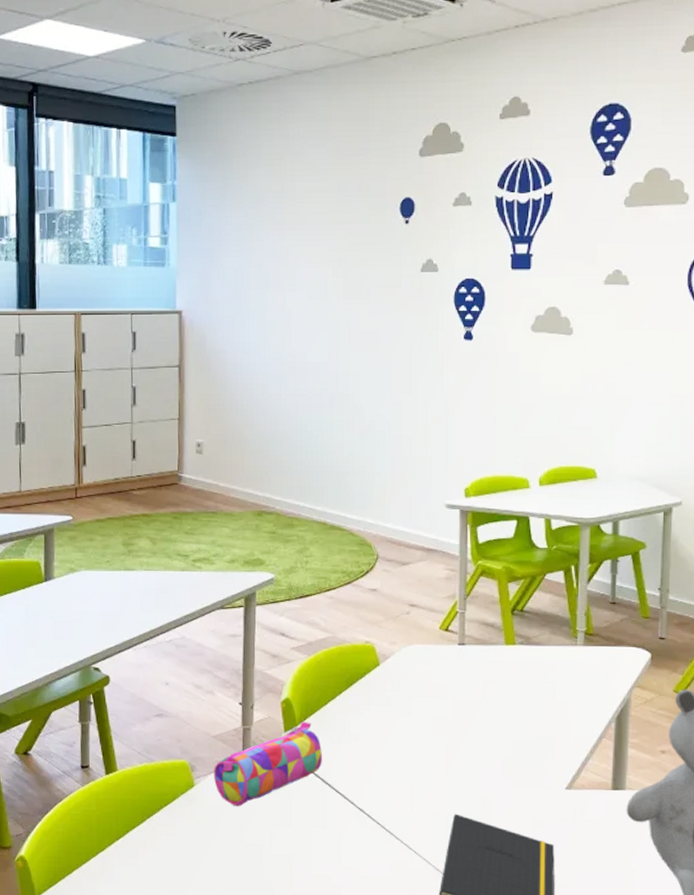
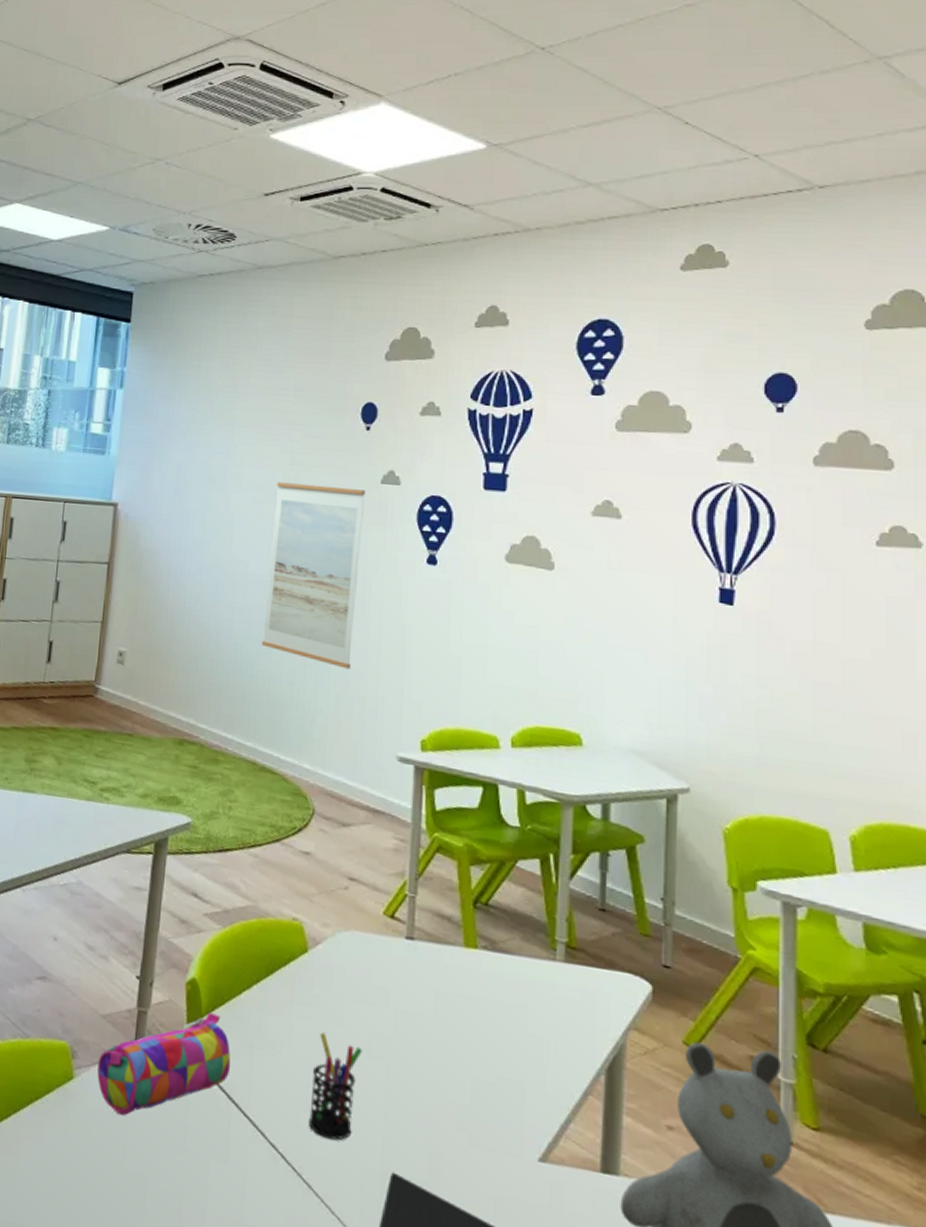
wall art: none [323,278,408,437] -> present [261,482,366,670]
pen holder: none [388,723,427,799] -> present [309,1032,362,1141]

